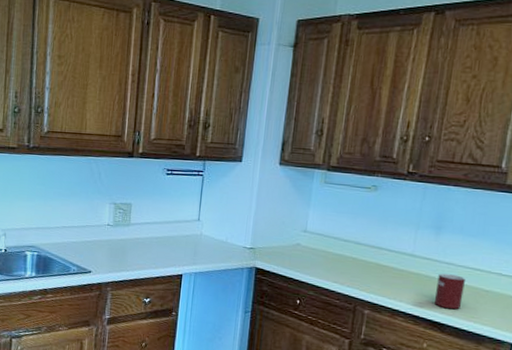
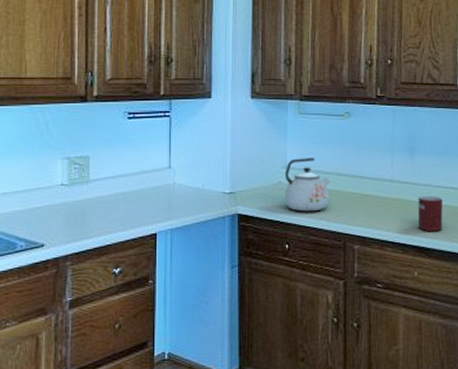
kettle: none [301,224,348,275] -> present [284,158,330,212]

